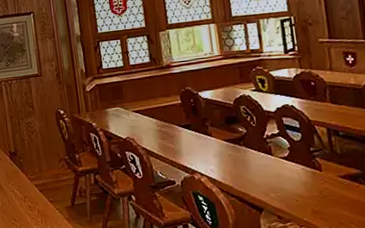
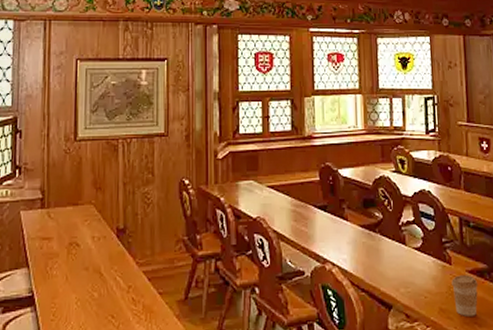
coffee cup: none [323,180,353,217] -> present [451,275,478,316]

